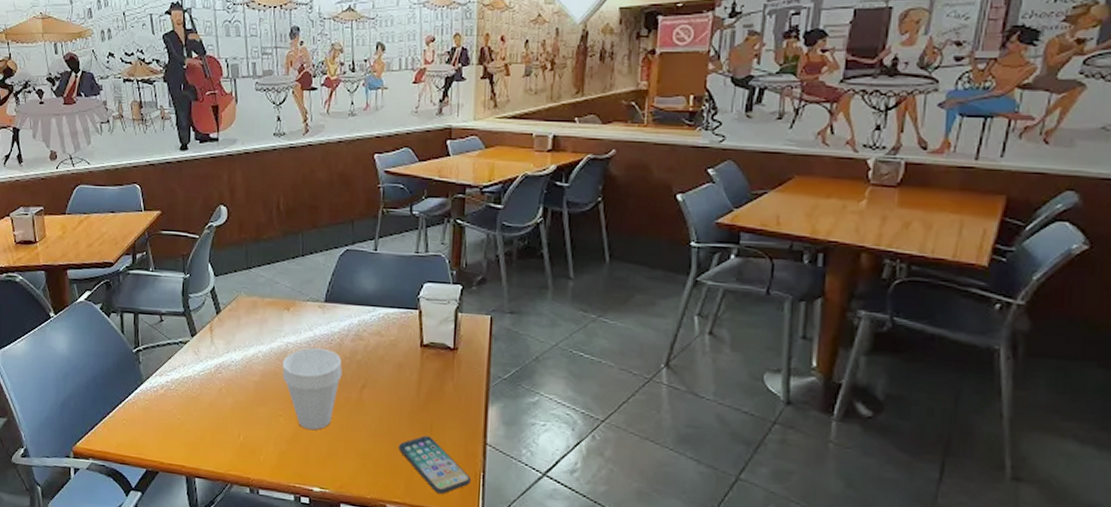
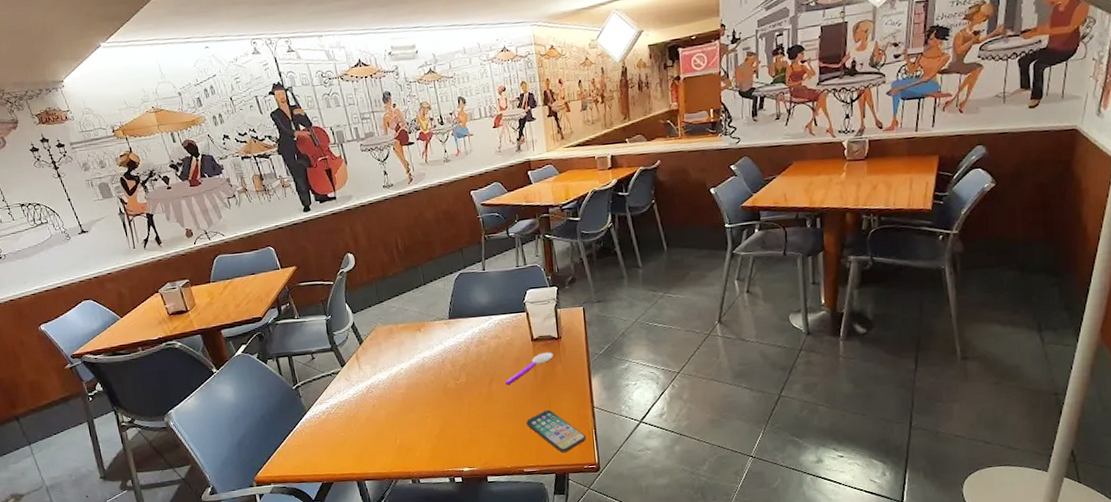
cup: present [282,347,342,431] -> none [422,356,473,424]
spoon: none [381,363,445,396] -> present [505,352,554,385]

